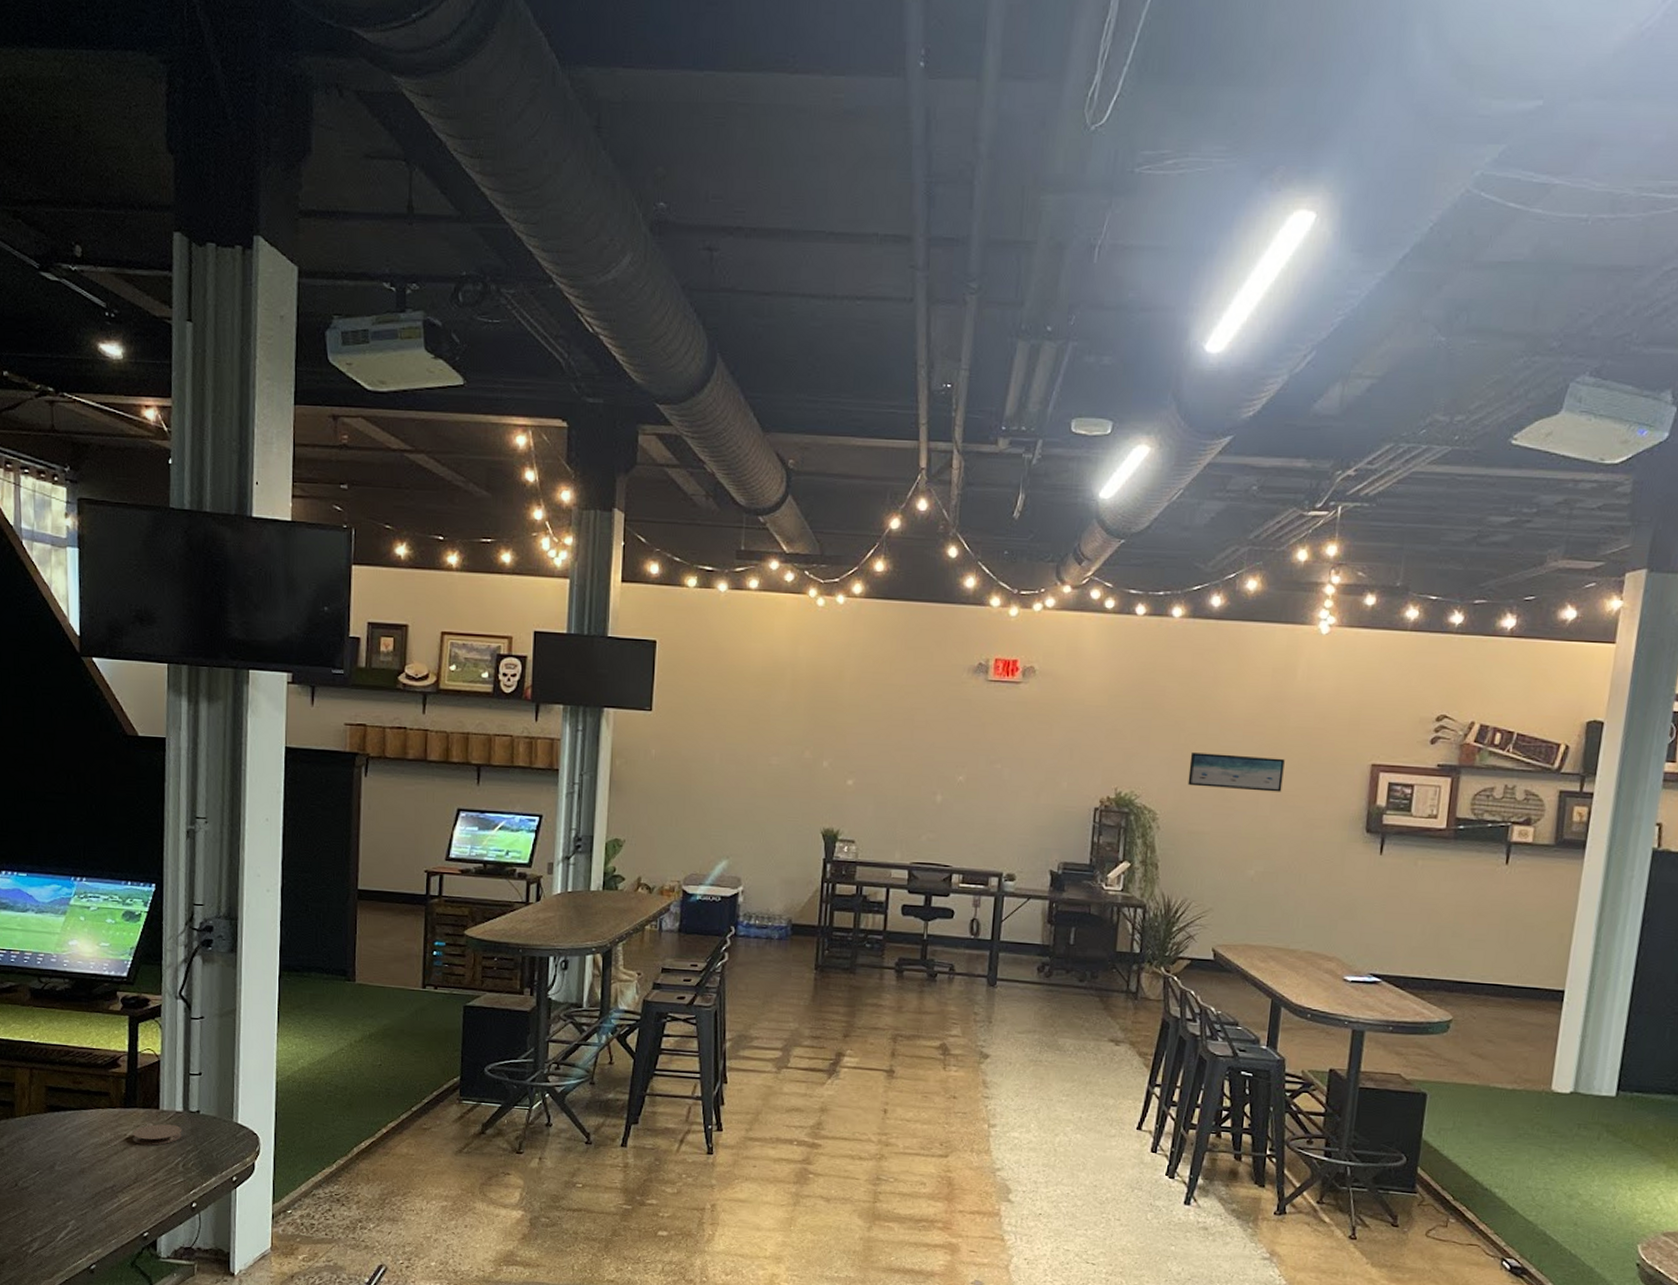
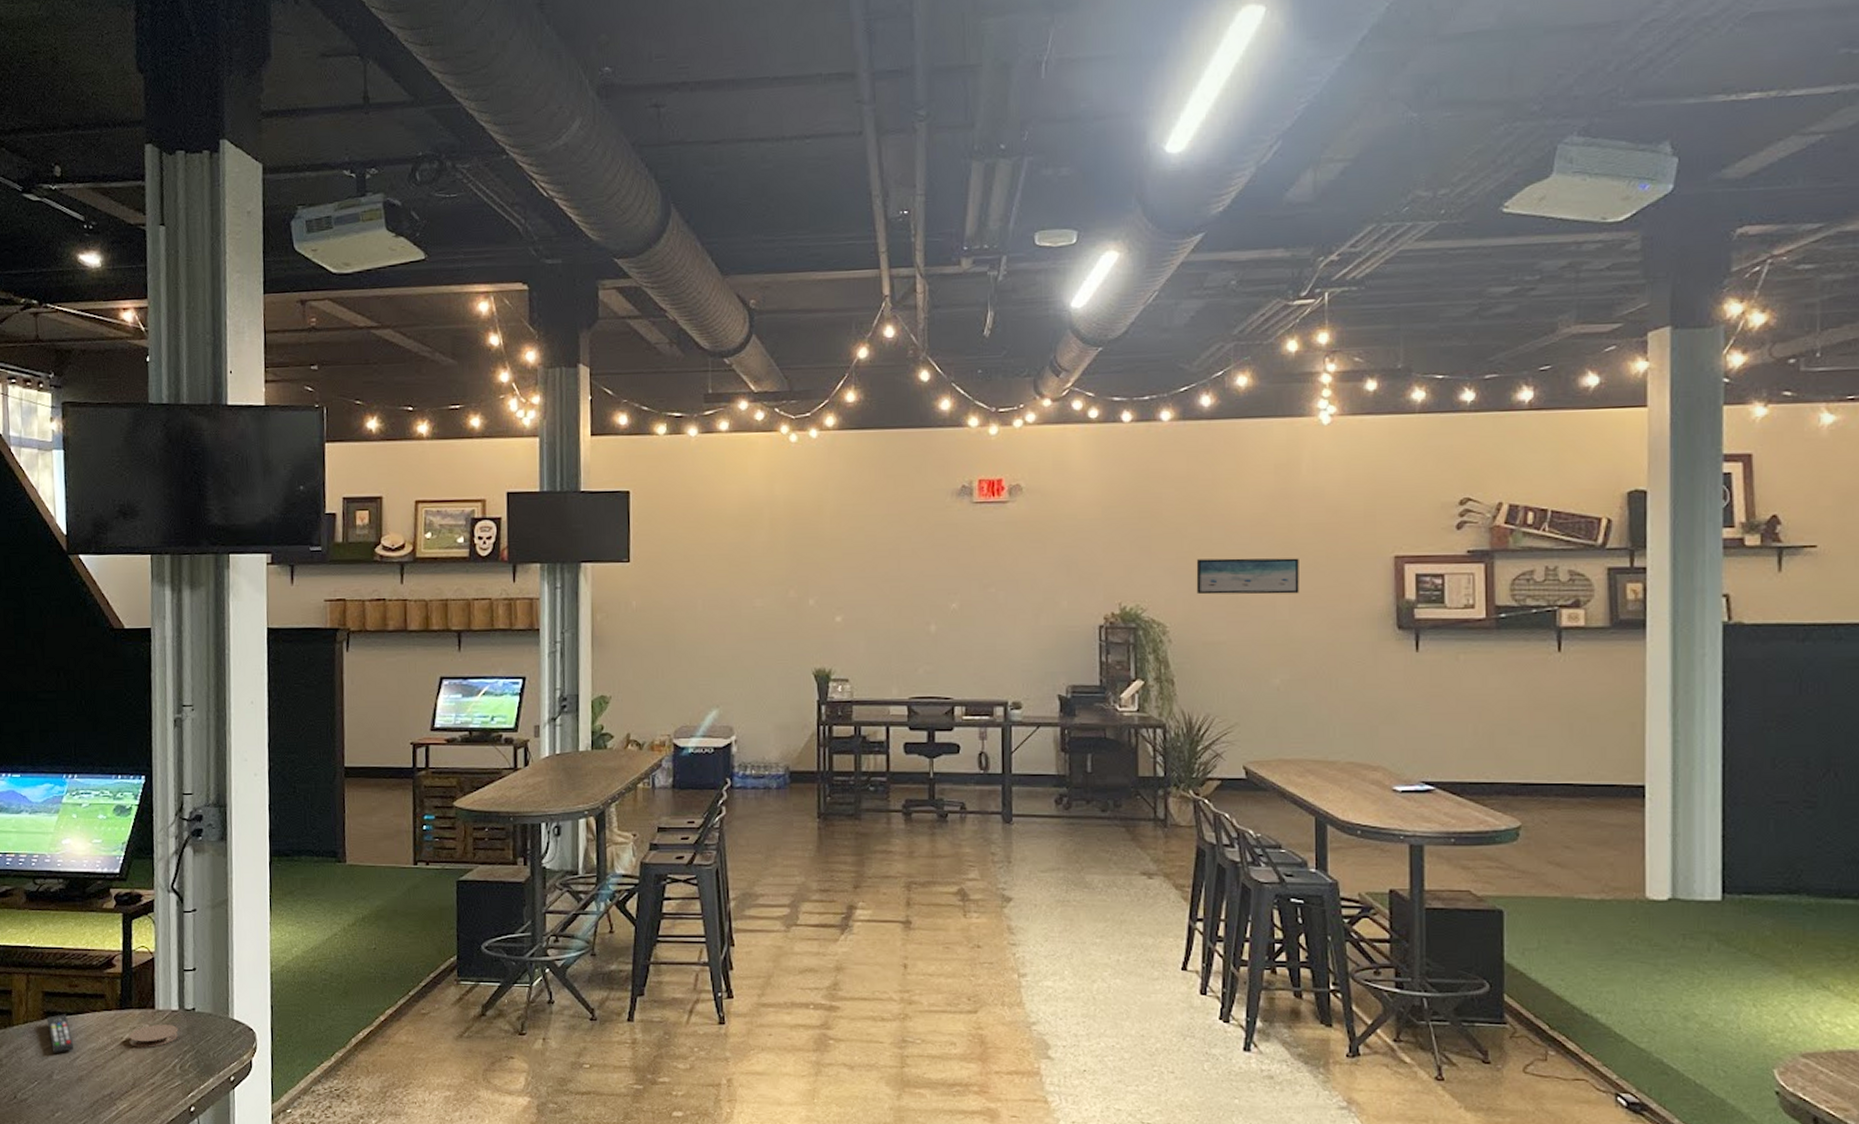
remote control: none [49,1109,77,1146] -> present [47,1014,74,1053]

